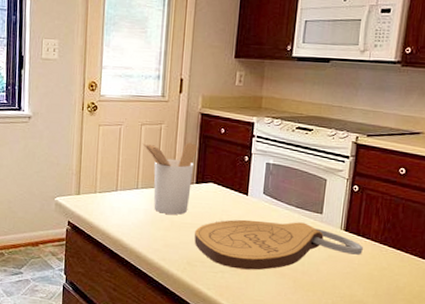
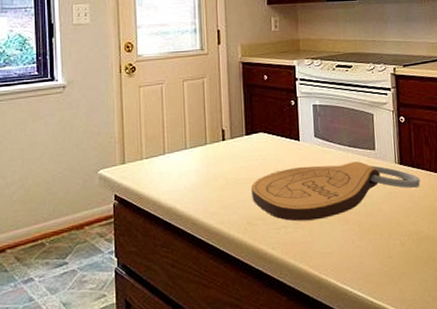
utensil holder: present [142,142,198,215] -> none [186,93,243,172]

